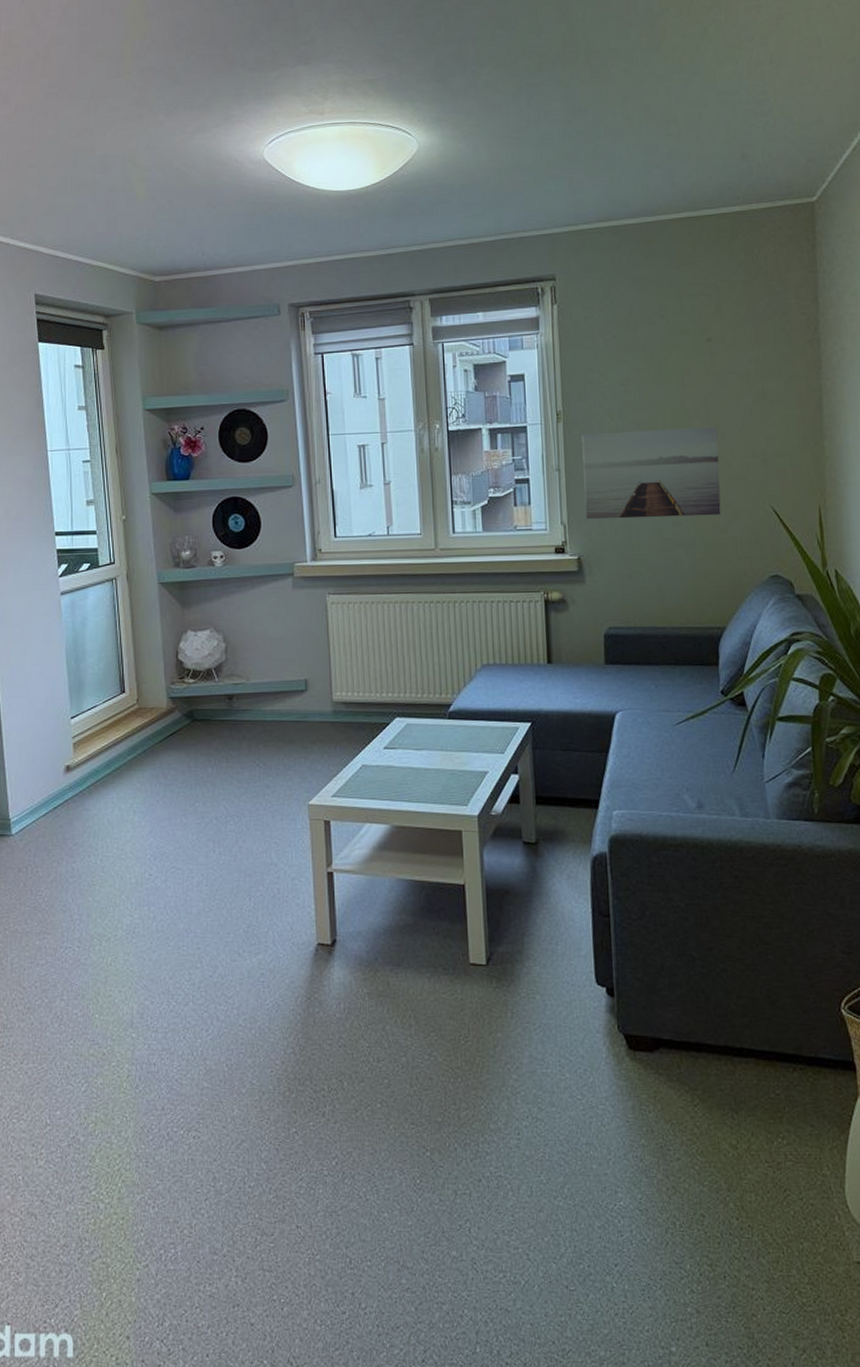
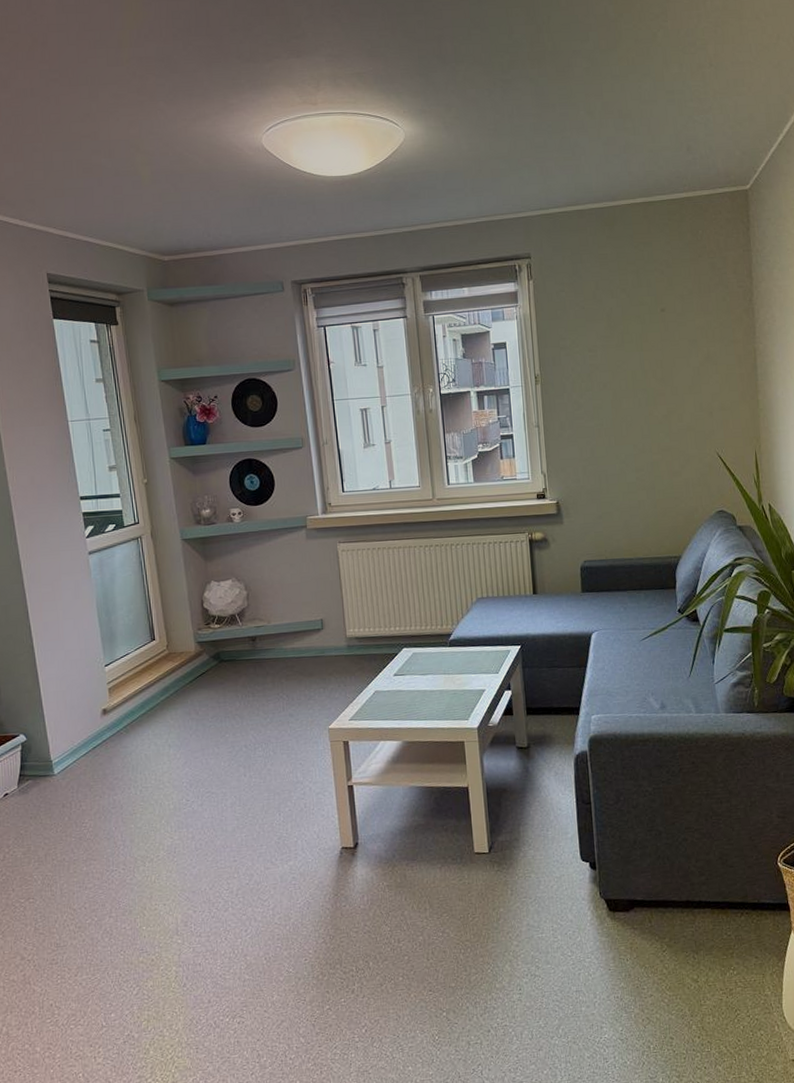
wall art: present [582,427,721,520] -> none [557,385,676,469]

